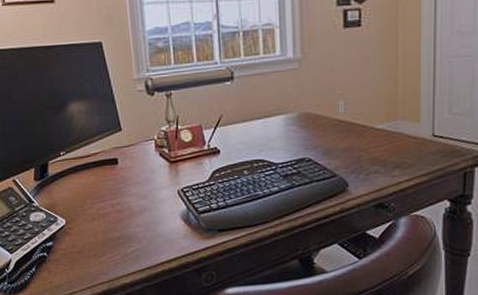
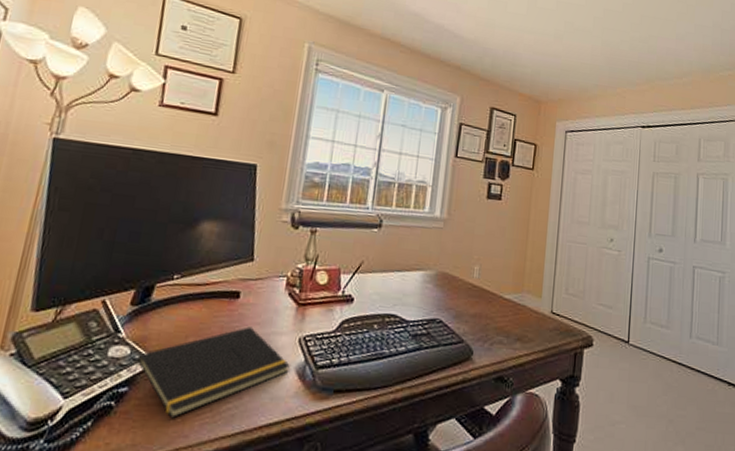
notepad: none [52,186,175,262] -> present [130,326,290,419]

